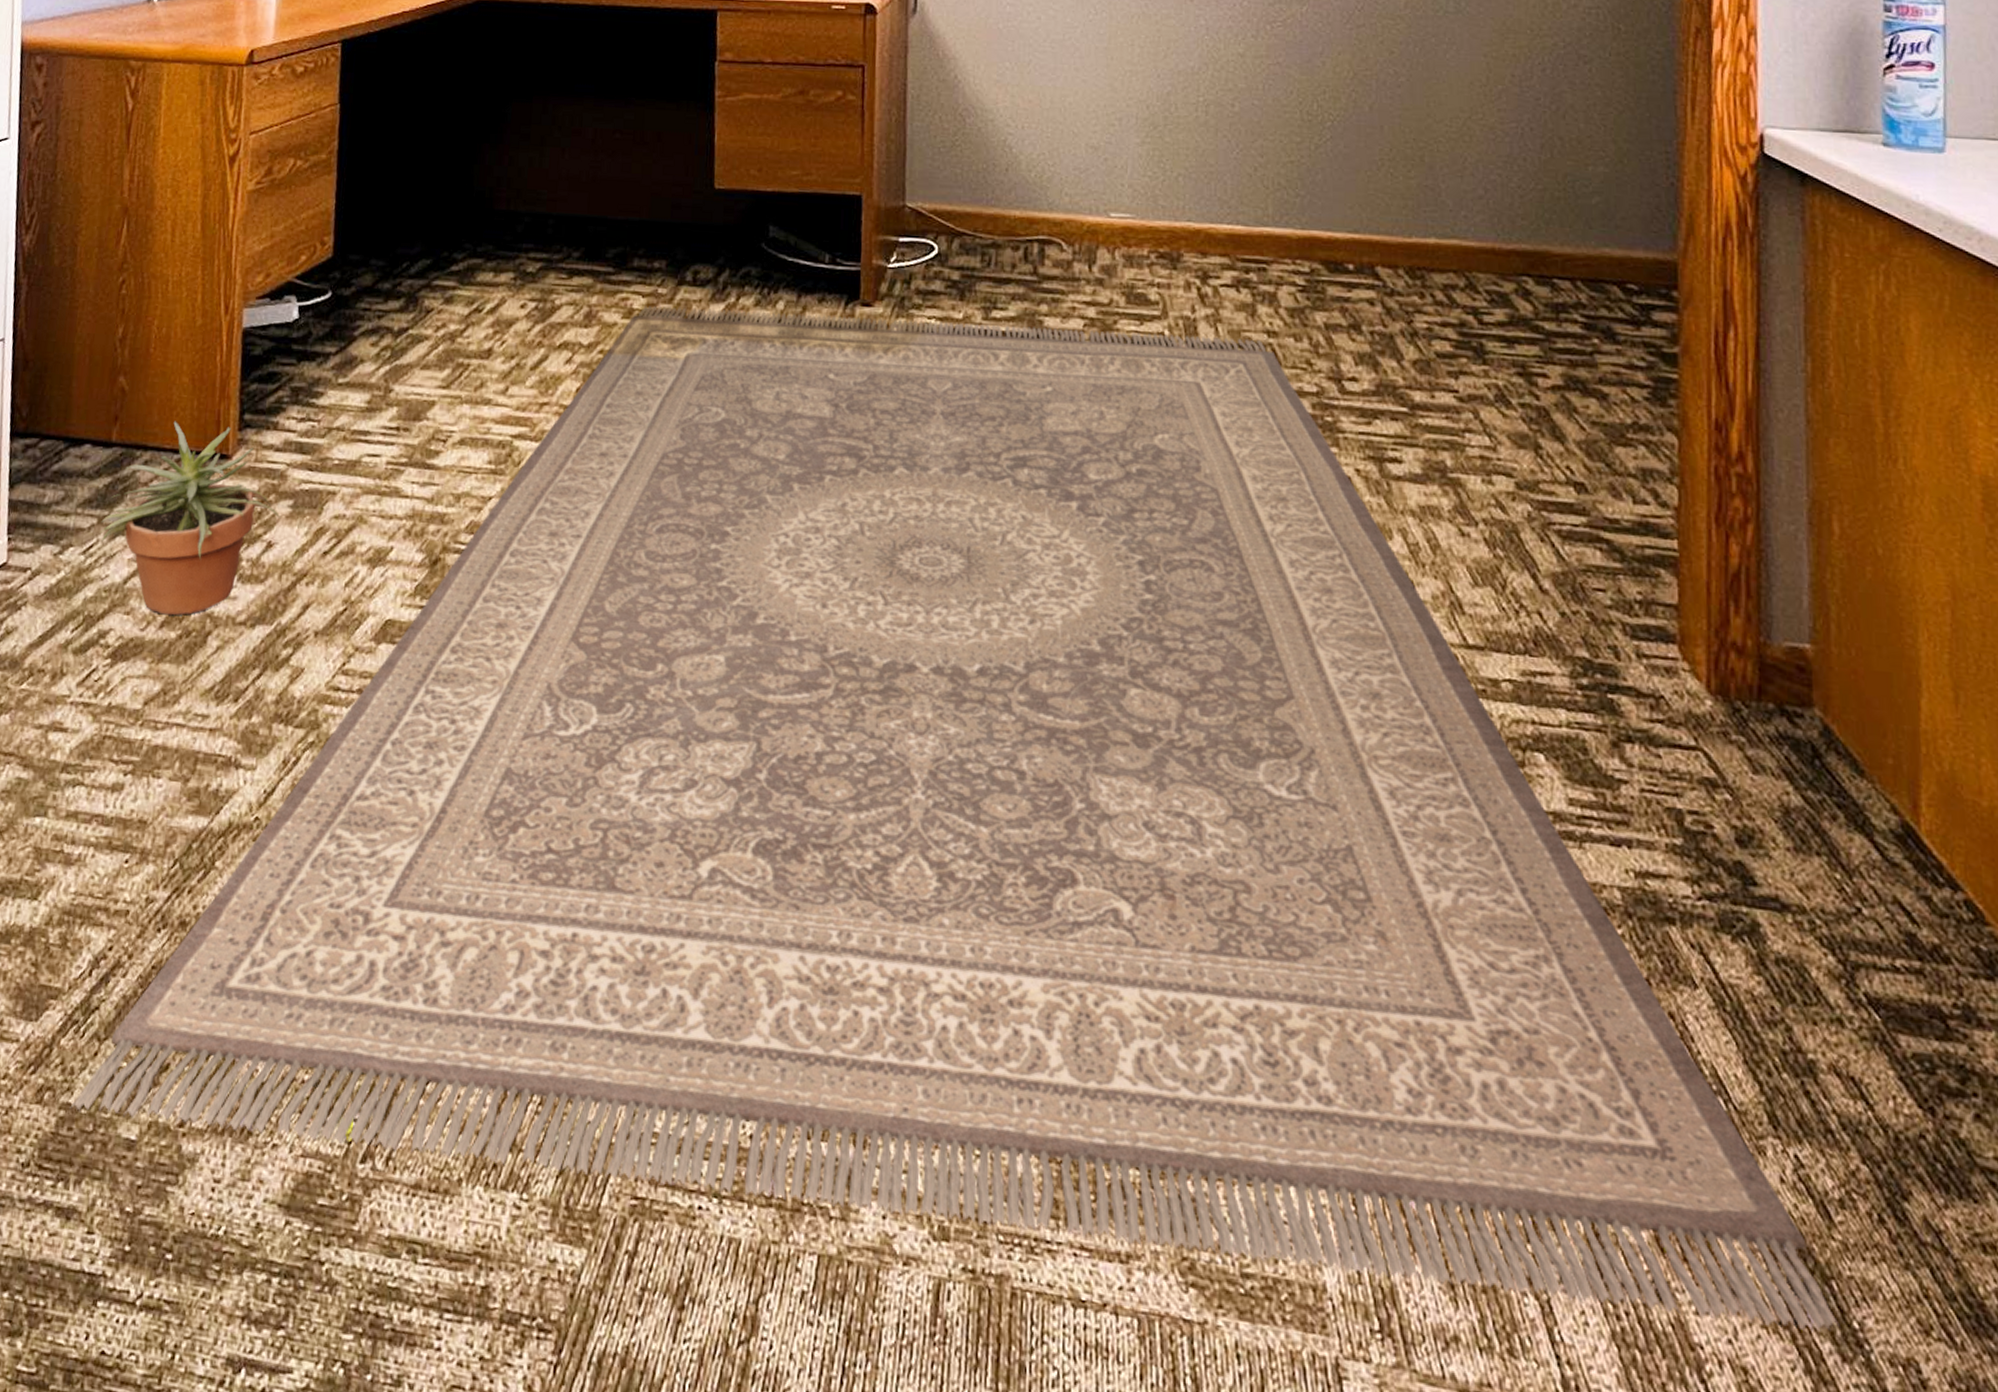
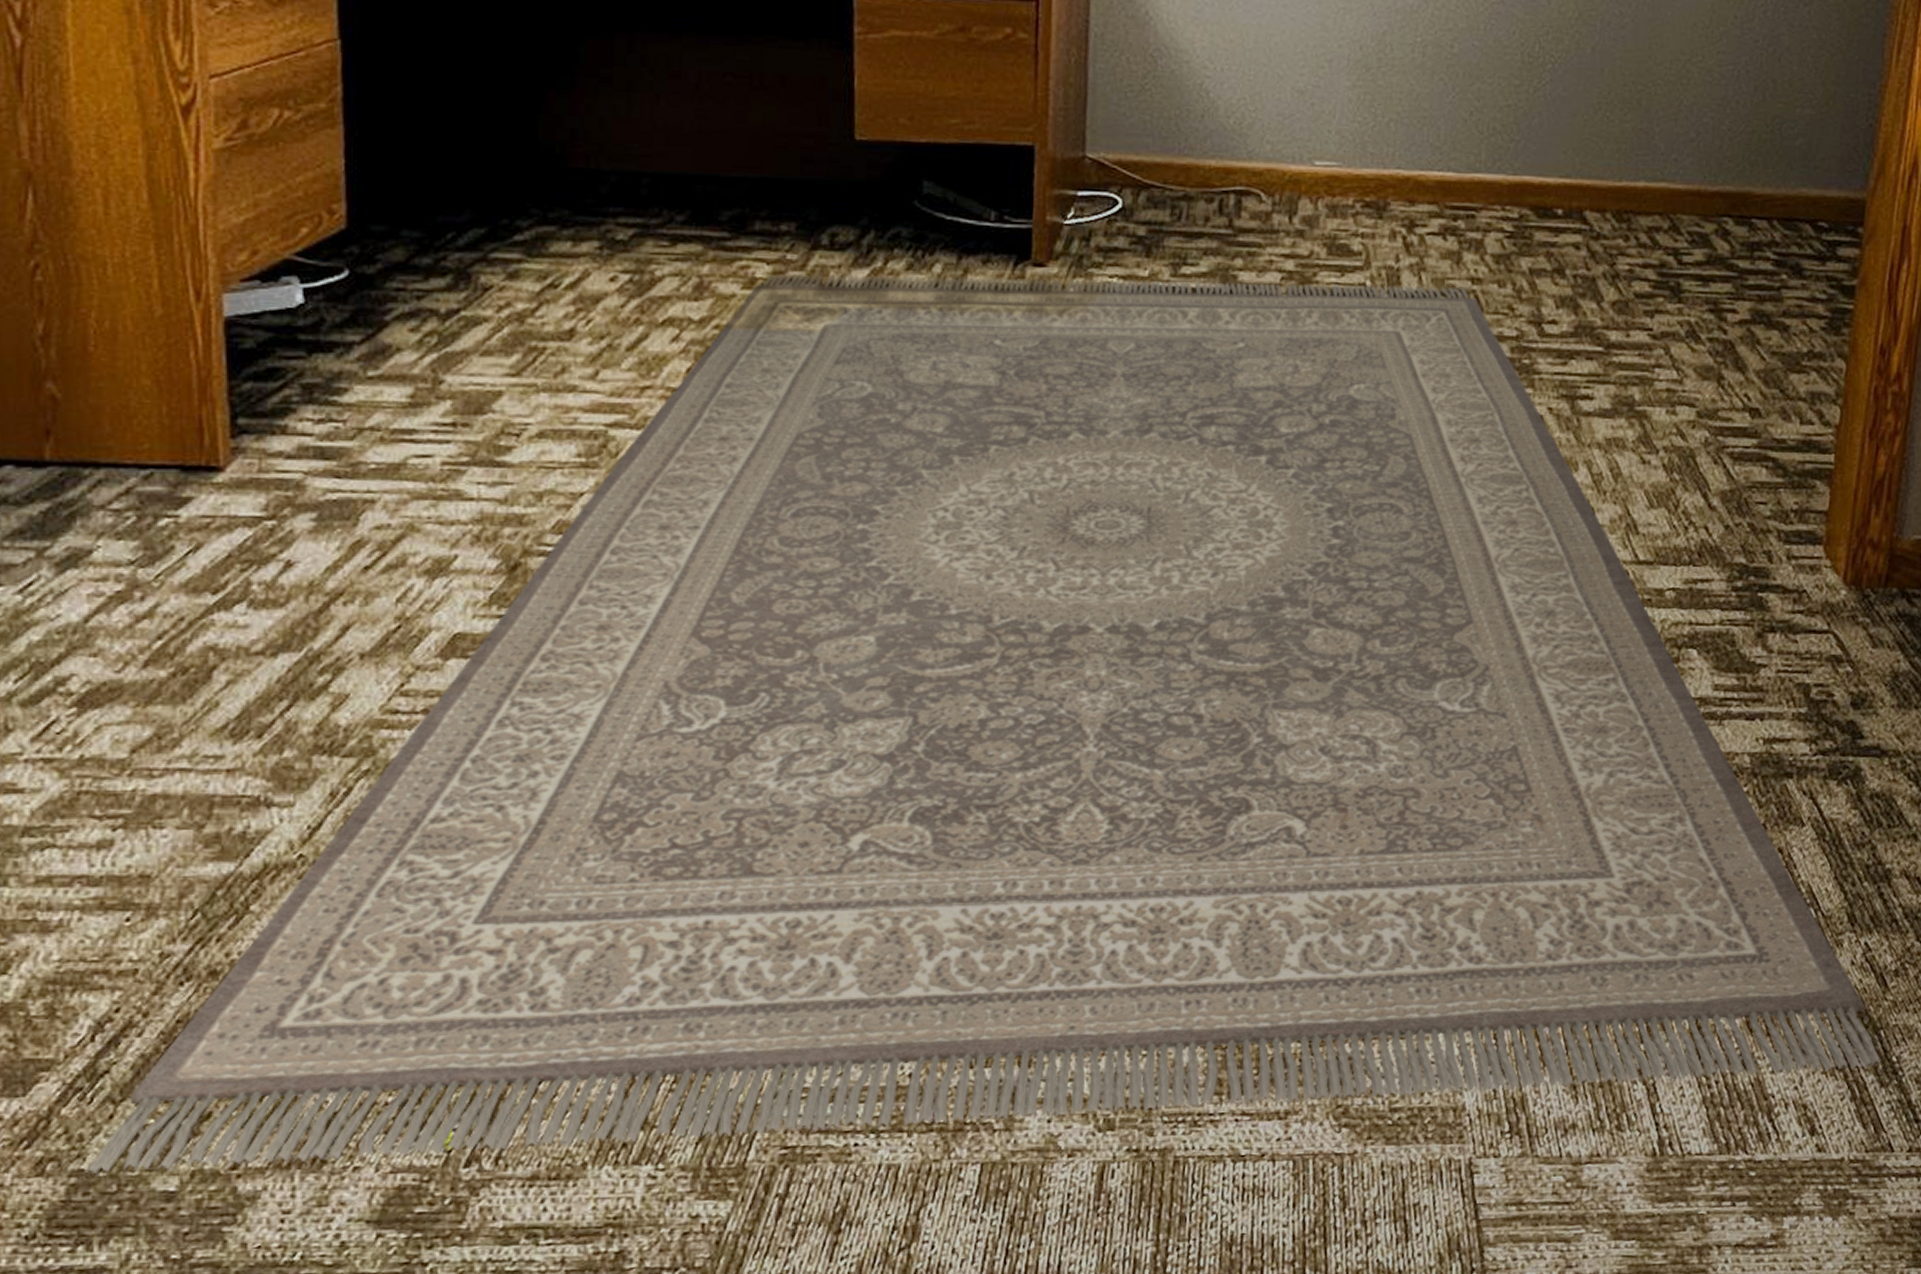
potted plant: present [100,421,281,616] -> none [41,431,301,653]

